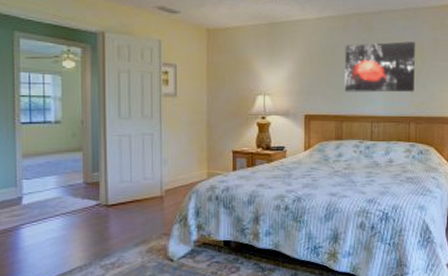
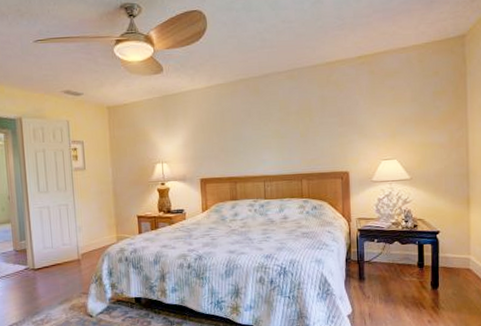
wall art: present [344,41,415,93] -> none [234,101,304,155]

